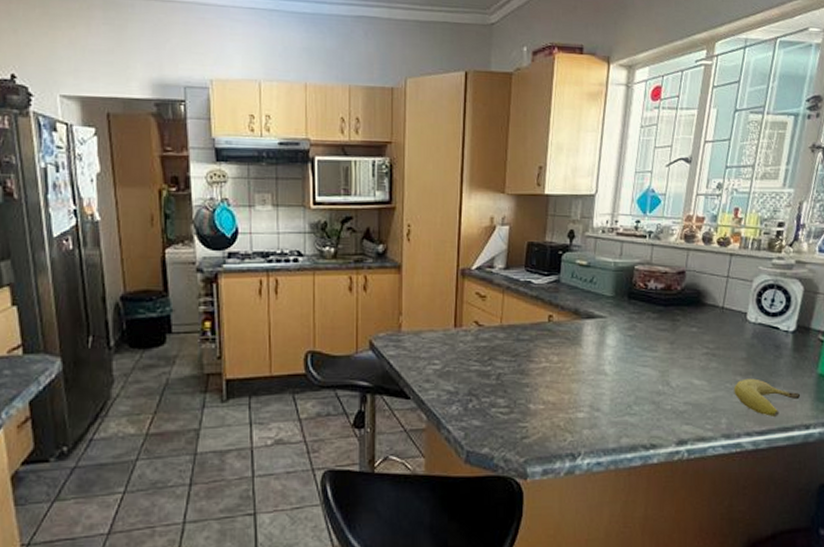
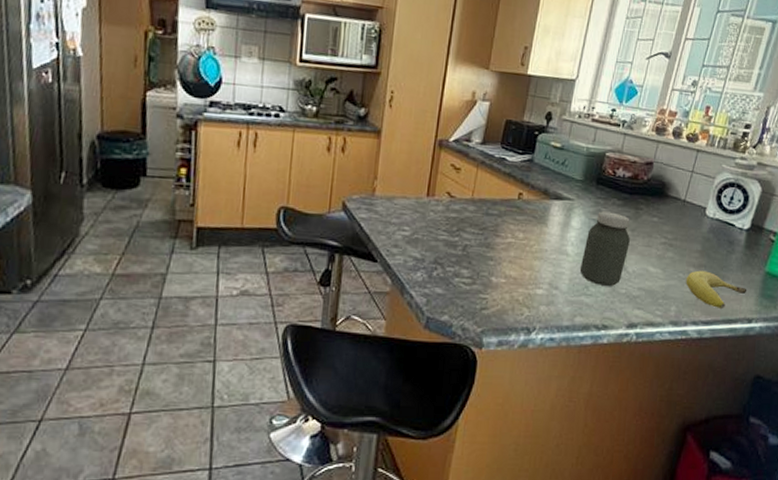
jar: none [620,326,670,403] -> present [579,211,630,286]

